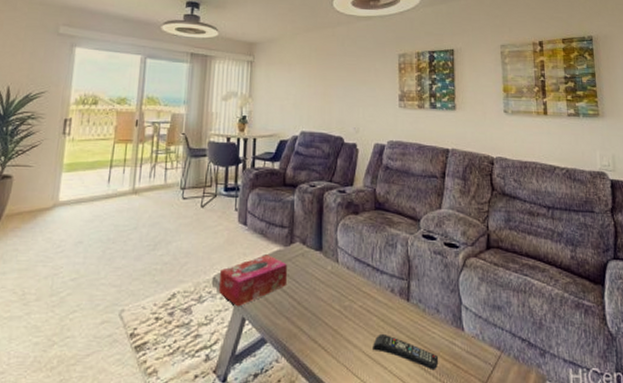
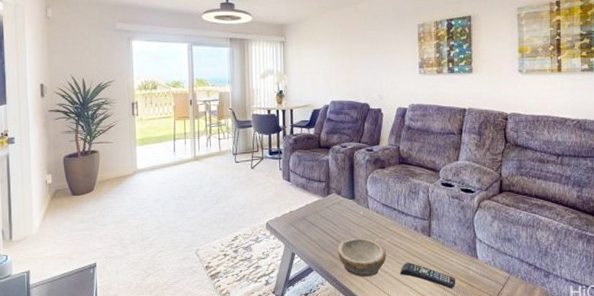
tissue box: present [219,255,287,307] -> none [272,204,326,245]
bowl: none [298,300,357,353] -> present [337,238,386,277]

